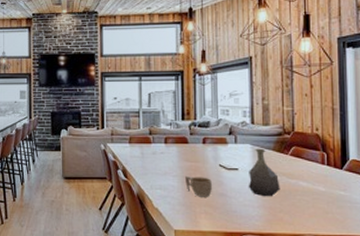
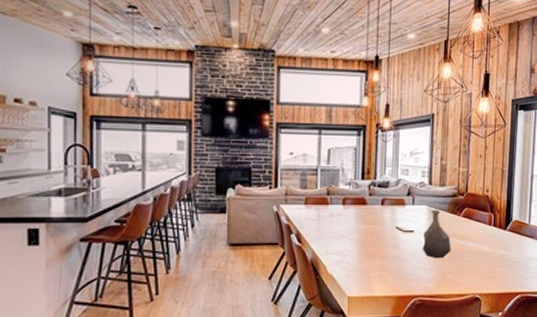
cup: present [185,175,213,197] -> none [362,239,389,261]

